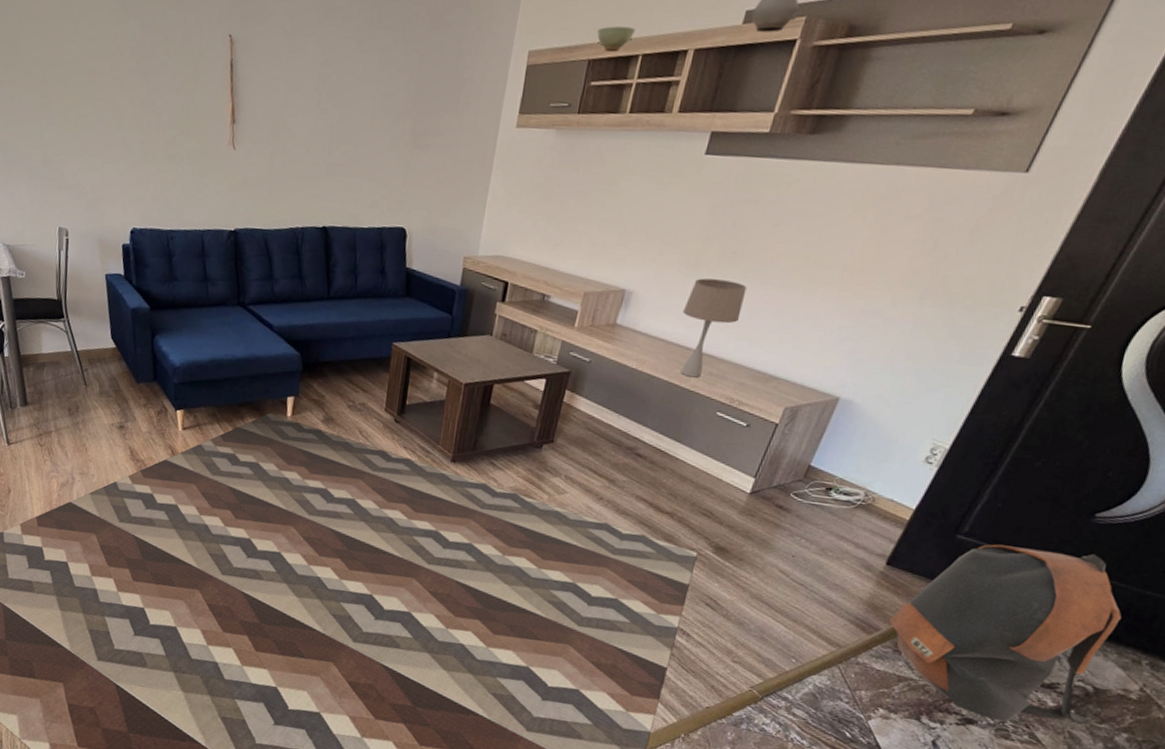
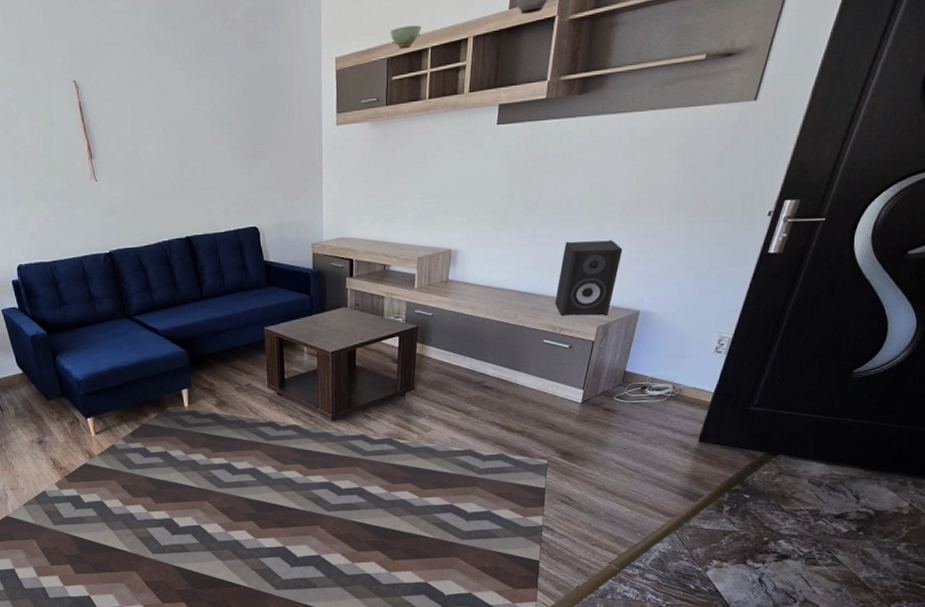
table lamp: present [680,278,747,378] -> none [502,228,550,315]
speaker: none [738,302,832,397] -> present [555,240,623,316]
backpack: present [889,544,1122,725] -> none [709,403,886,552]

